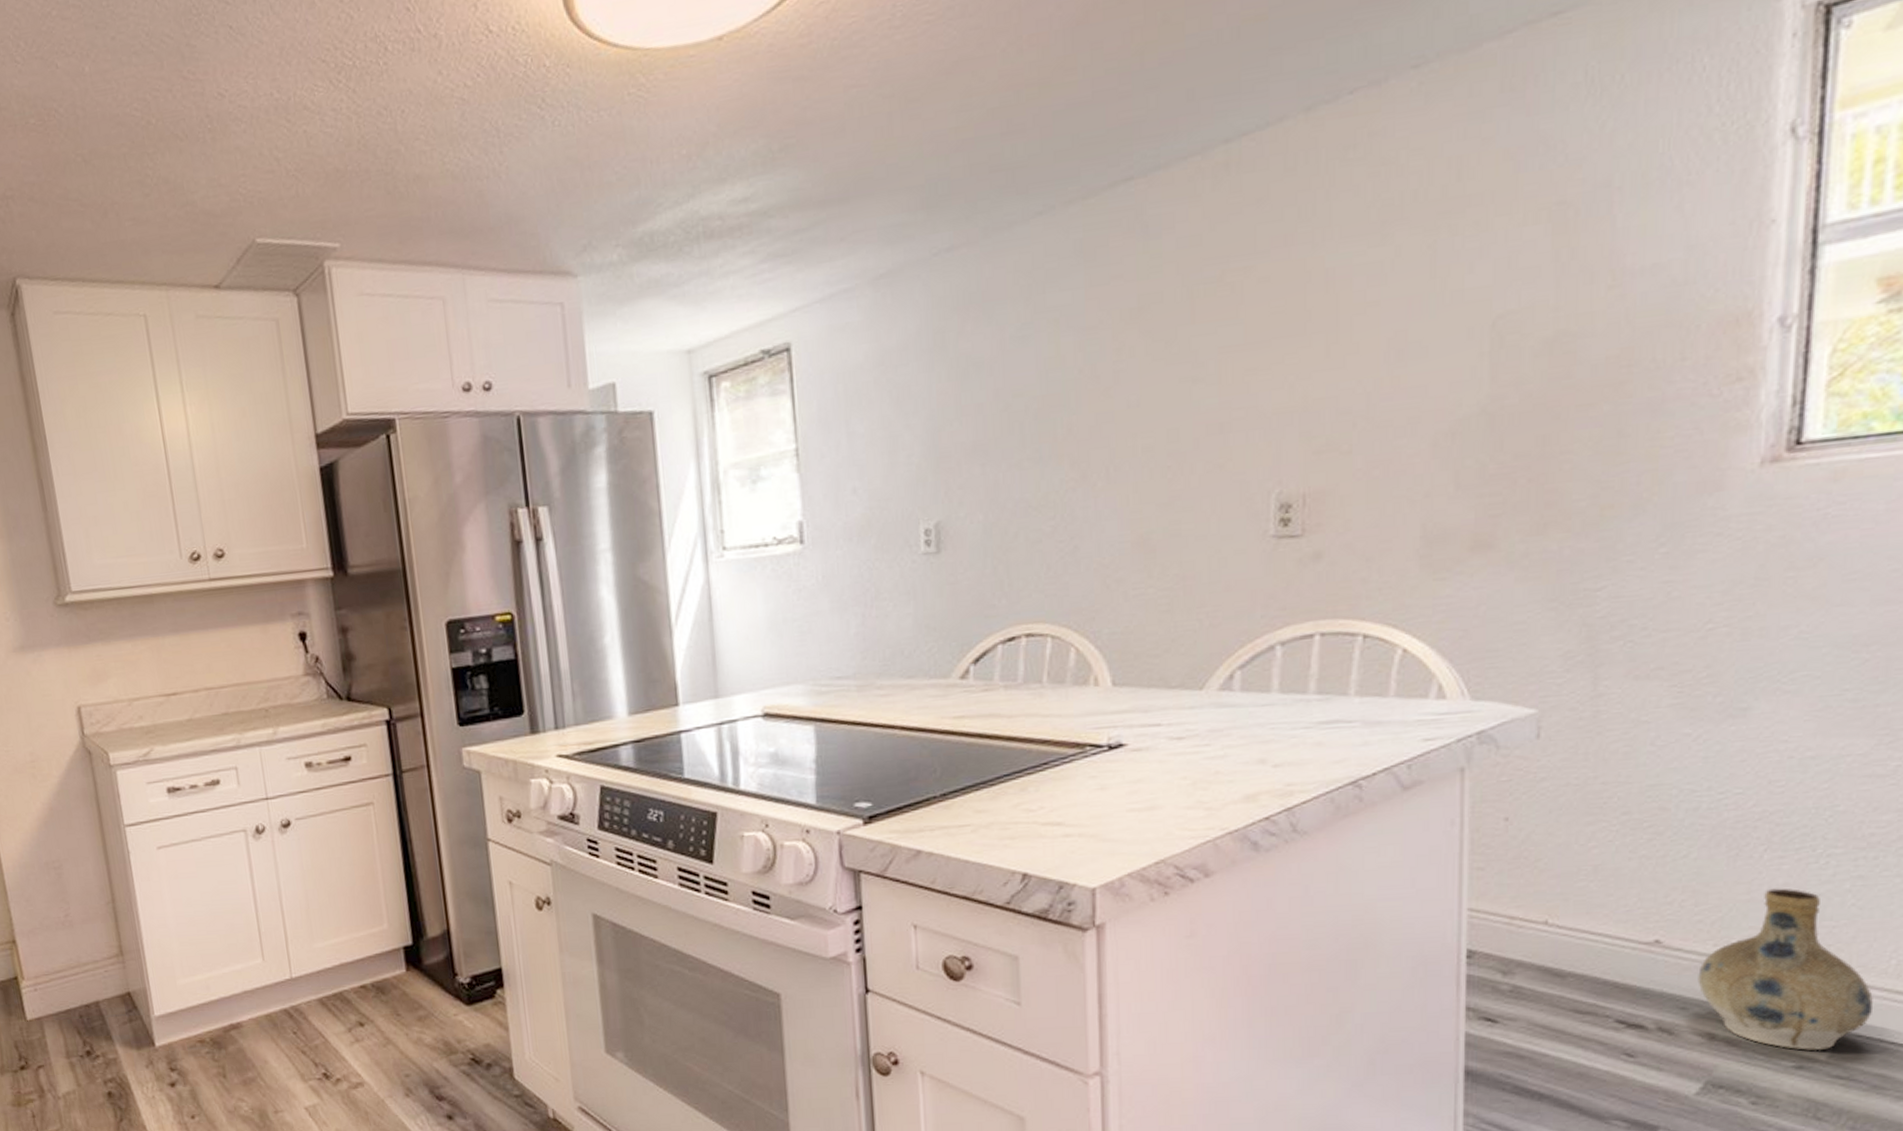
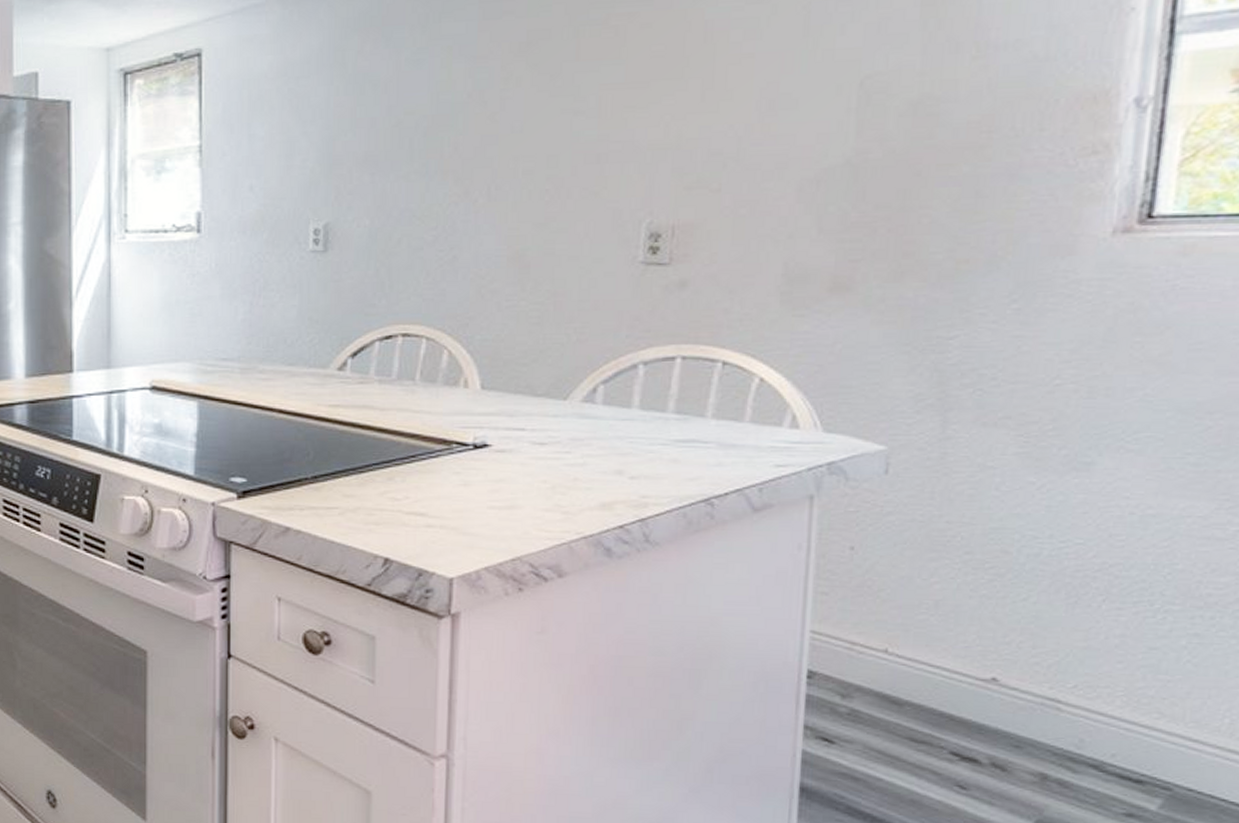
ceramic jug: present [1697,888,1873,1050] -> none [1032,638,1205,800]

